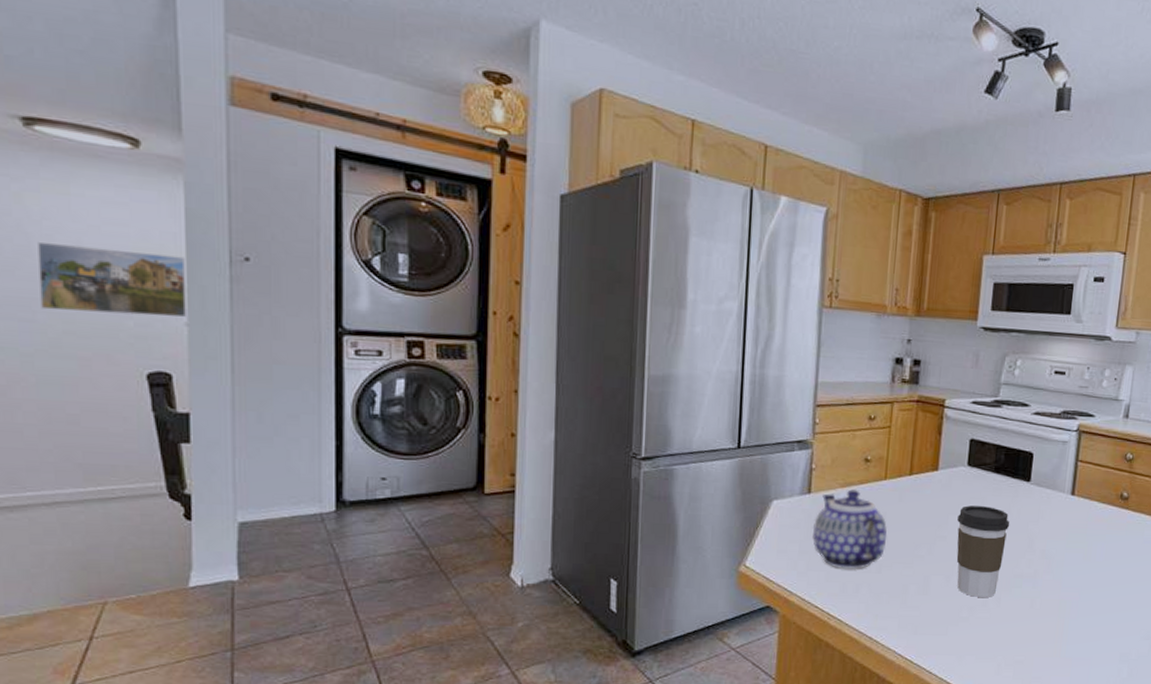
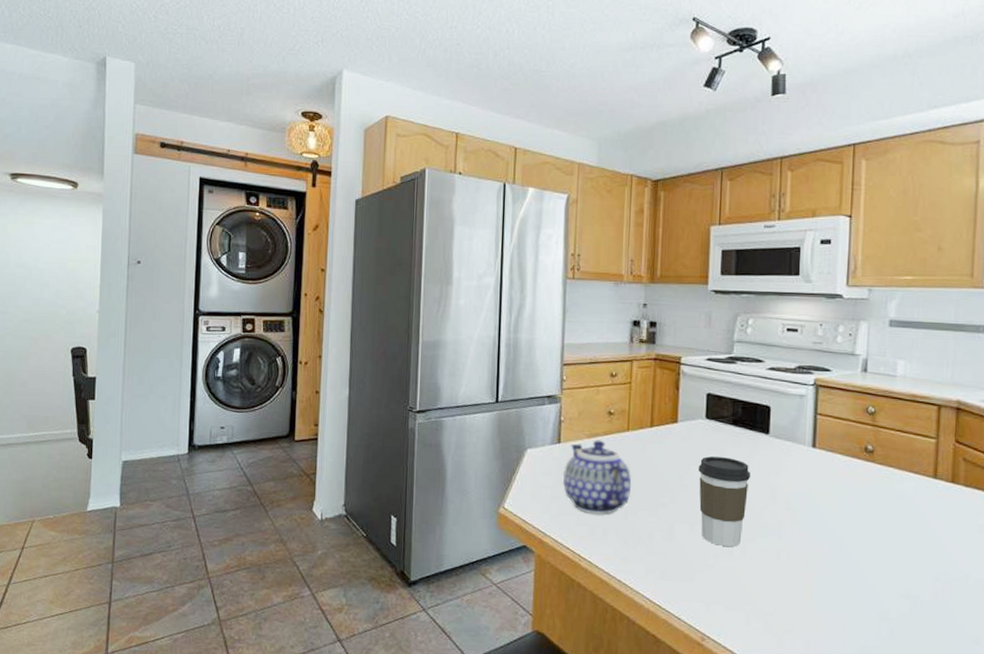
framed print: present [38,241,186,318] -> none [11,257,100,307]

